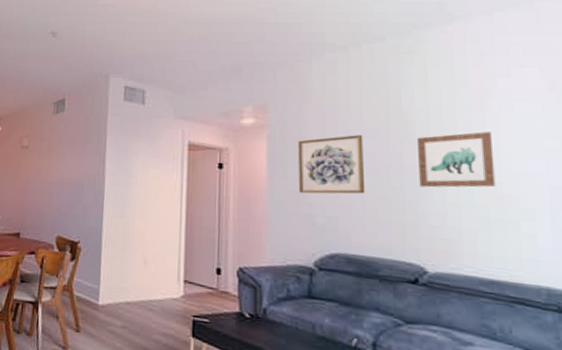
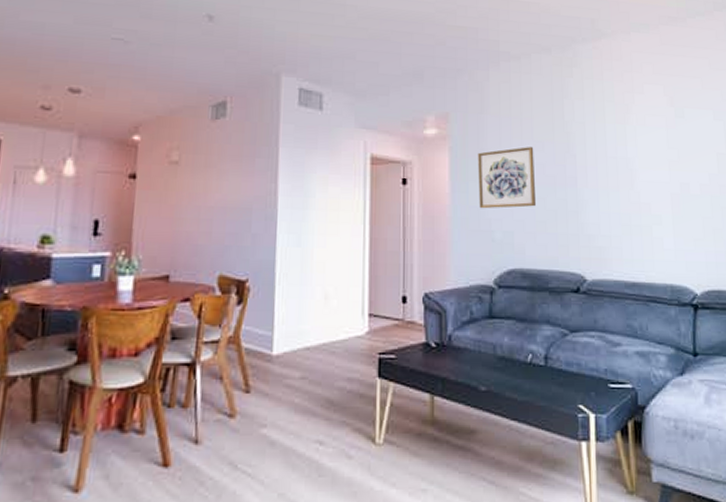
wall art: present [416,131,496,188] -> none [576,144,635,198]

